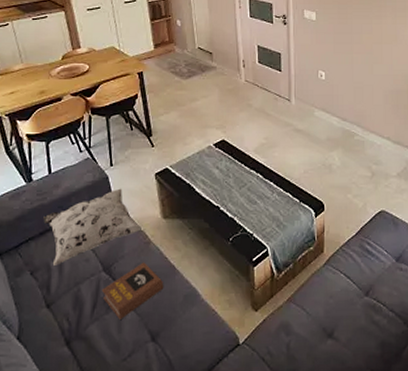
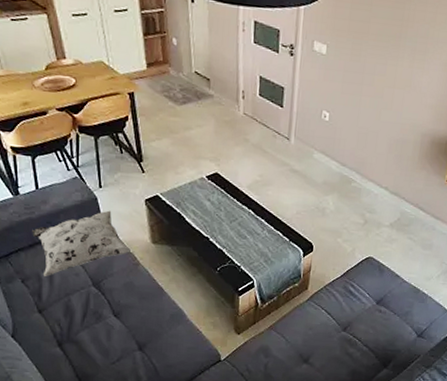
book: present [101,262,164,319] -> none [91,281,152,329]

